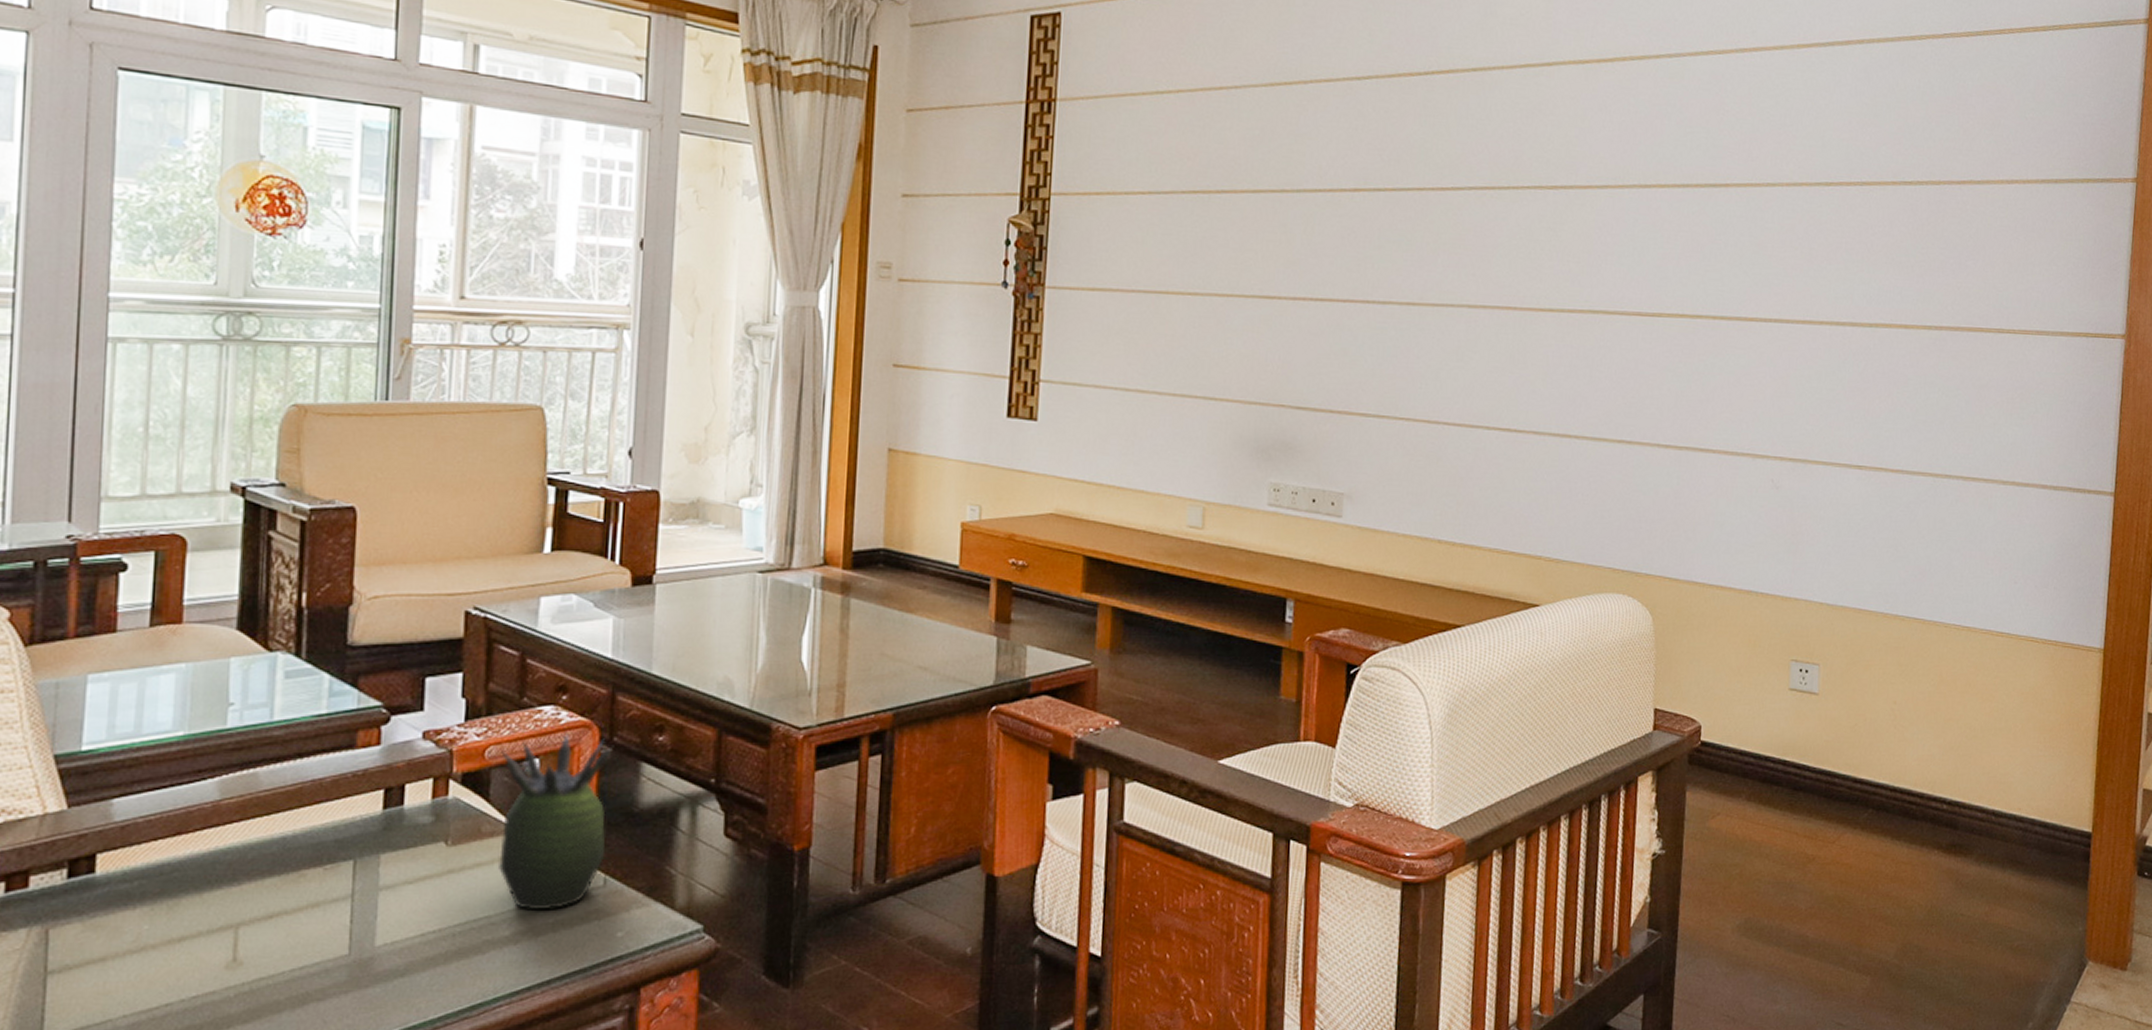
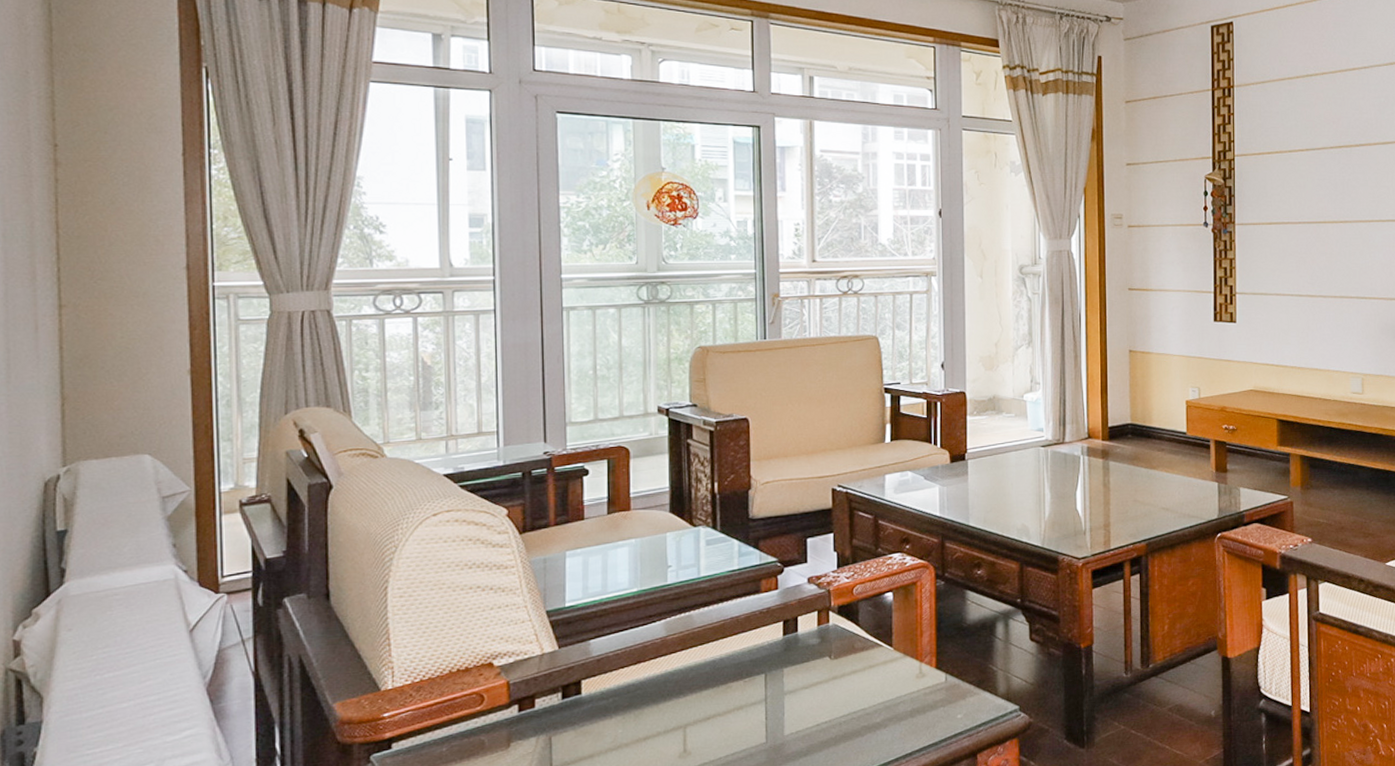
succulent plant: present [499,732,614,911] -> none [865,571,946,703]

